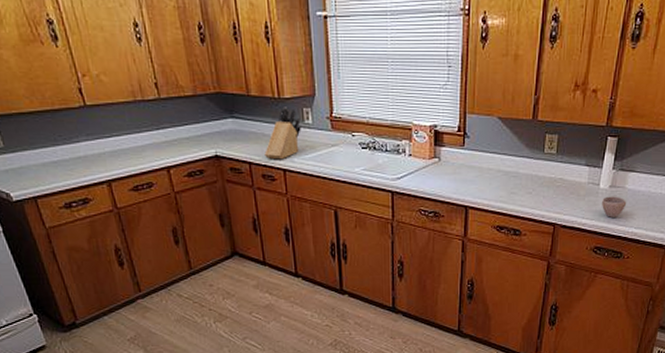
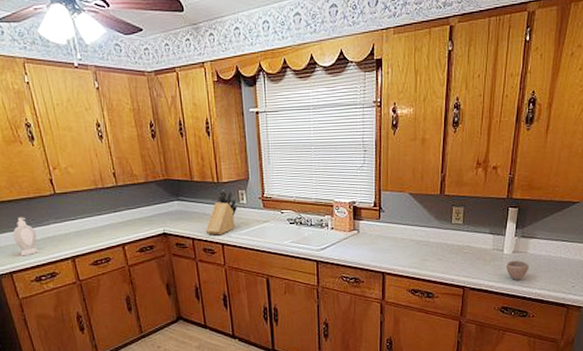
soap bottle: none [35,132,67,179] -> present [13,217,38,256]

